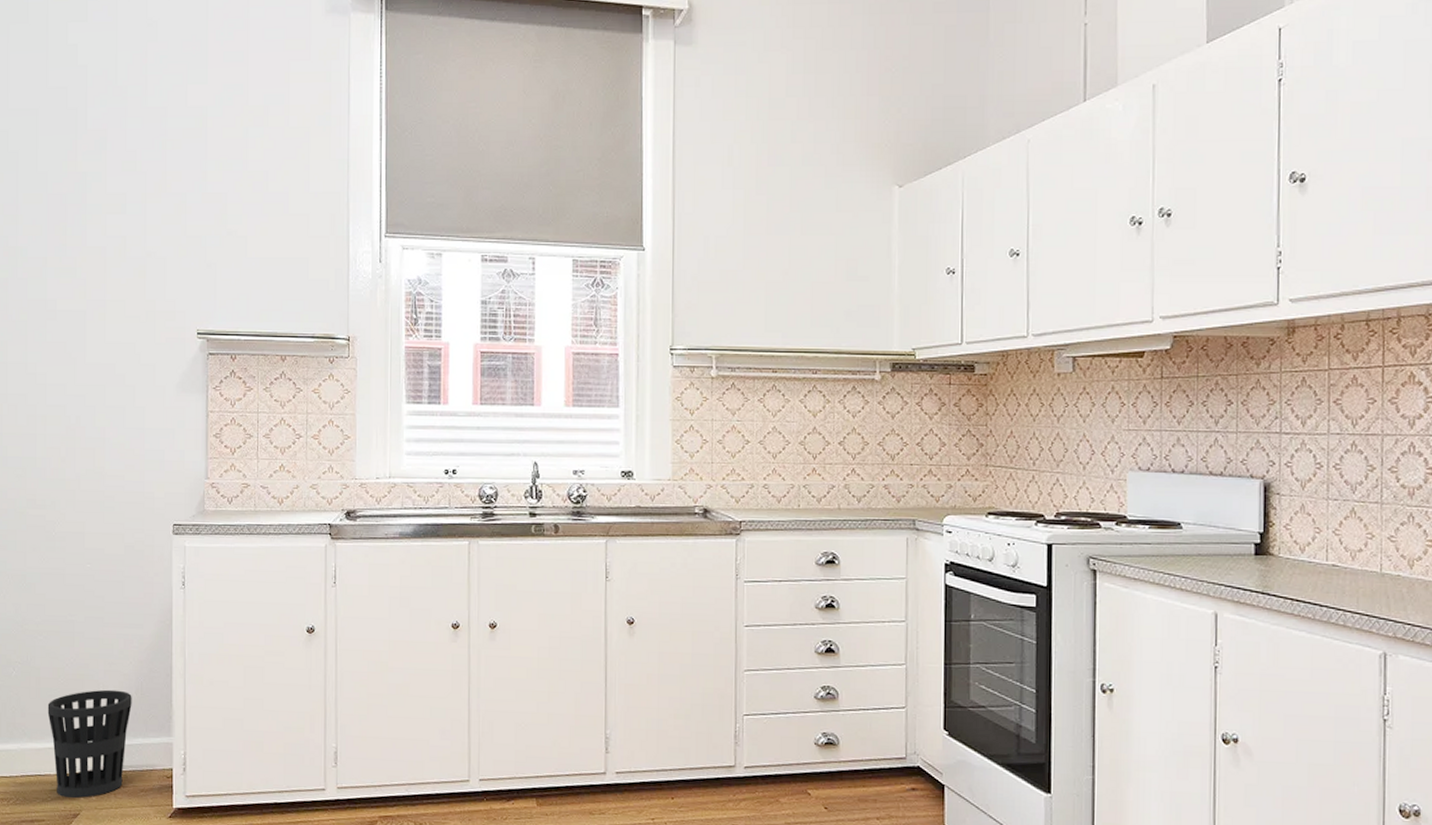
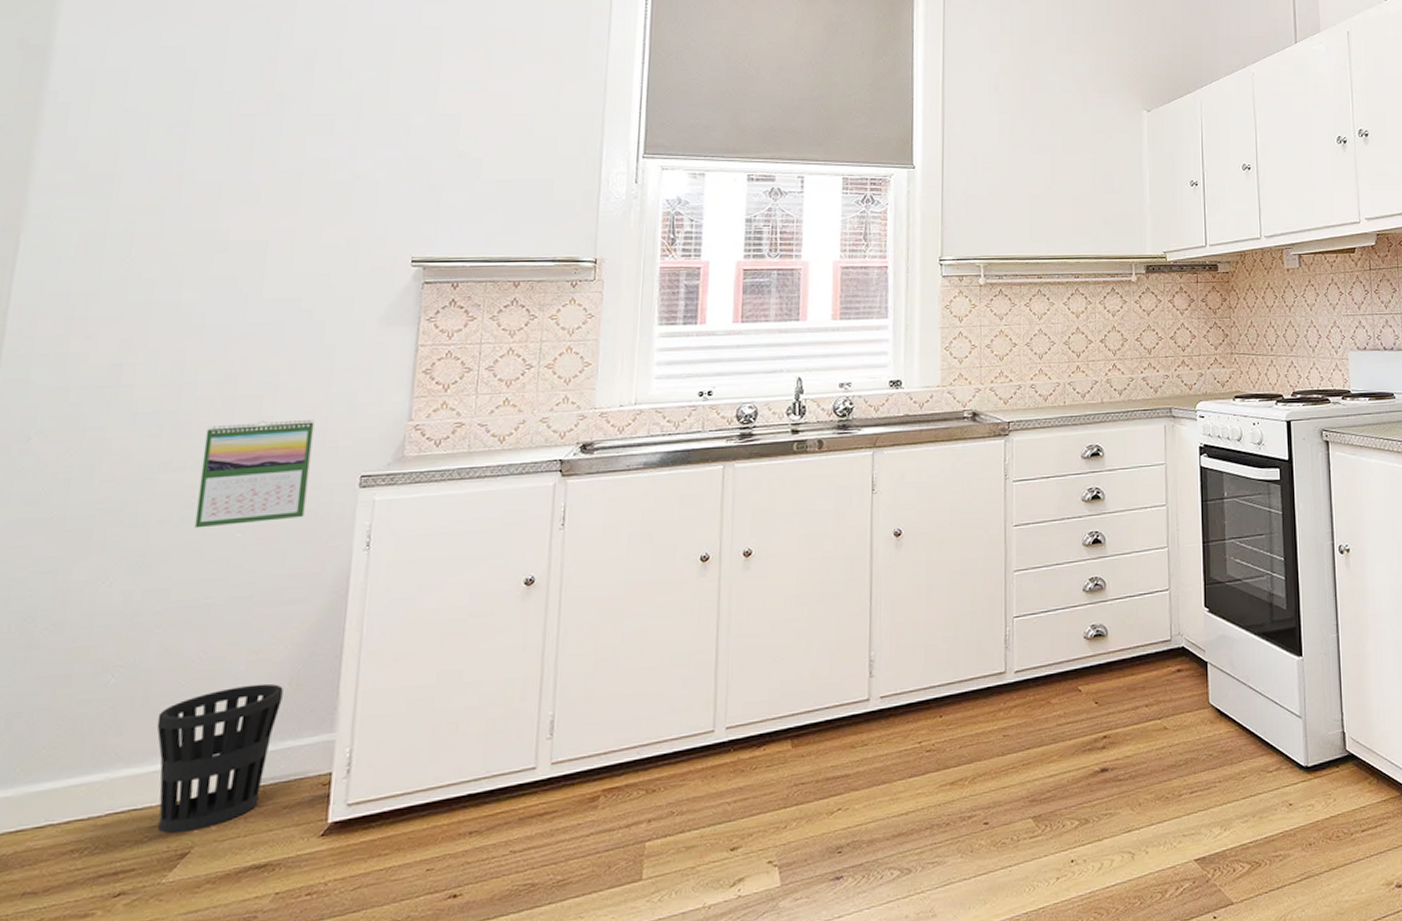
calendar: none [57,470,135,558] -> present [194,419,315,529]

